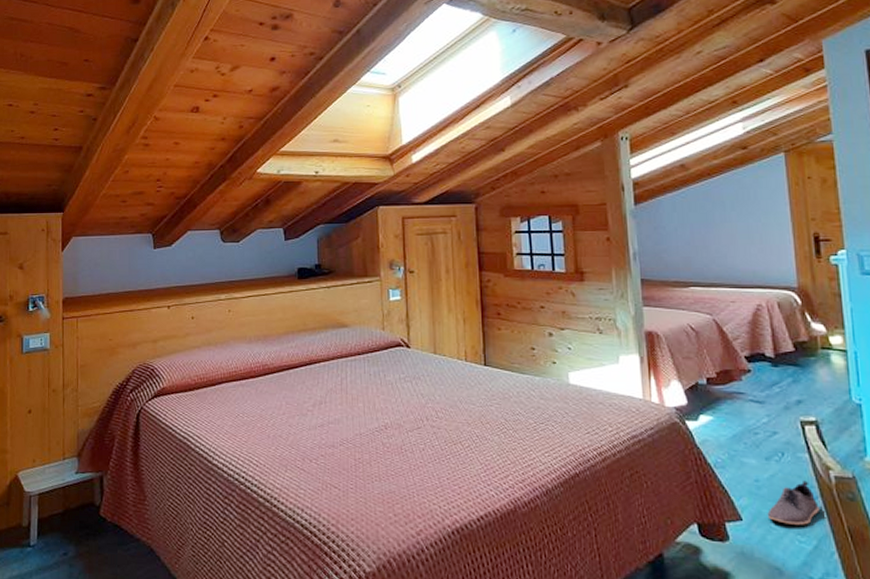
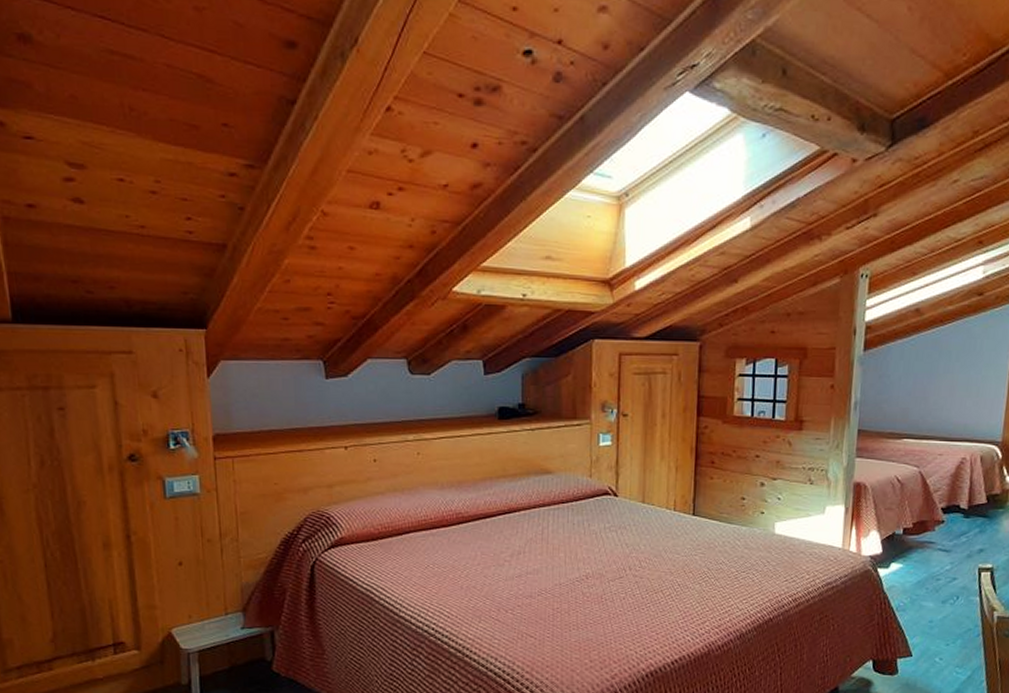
shoe: present [767,480,821,525] -> none [934,620,980,659]

